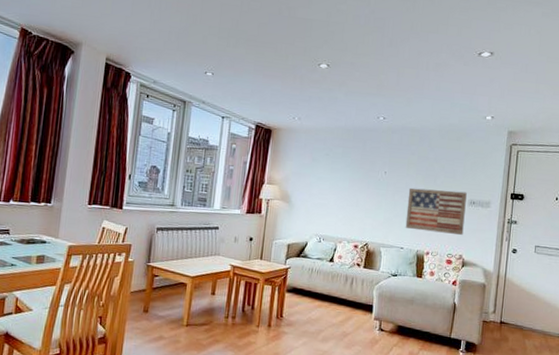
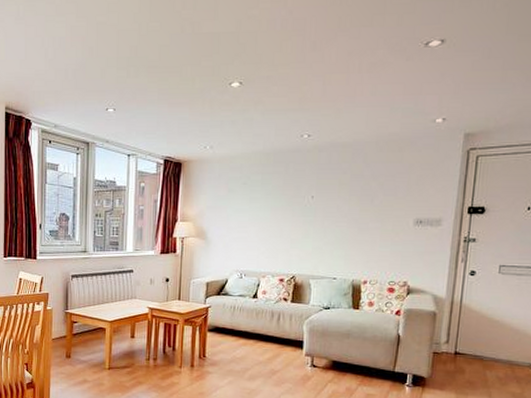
wall art: present [405,187,467,236] -> none [337,210,412,260]

